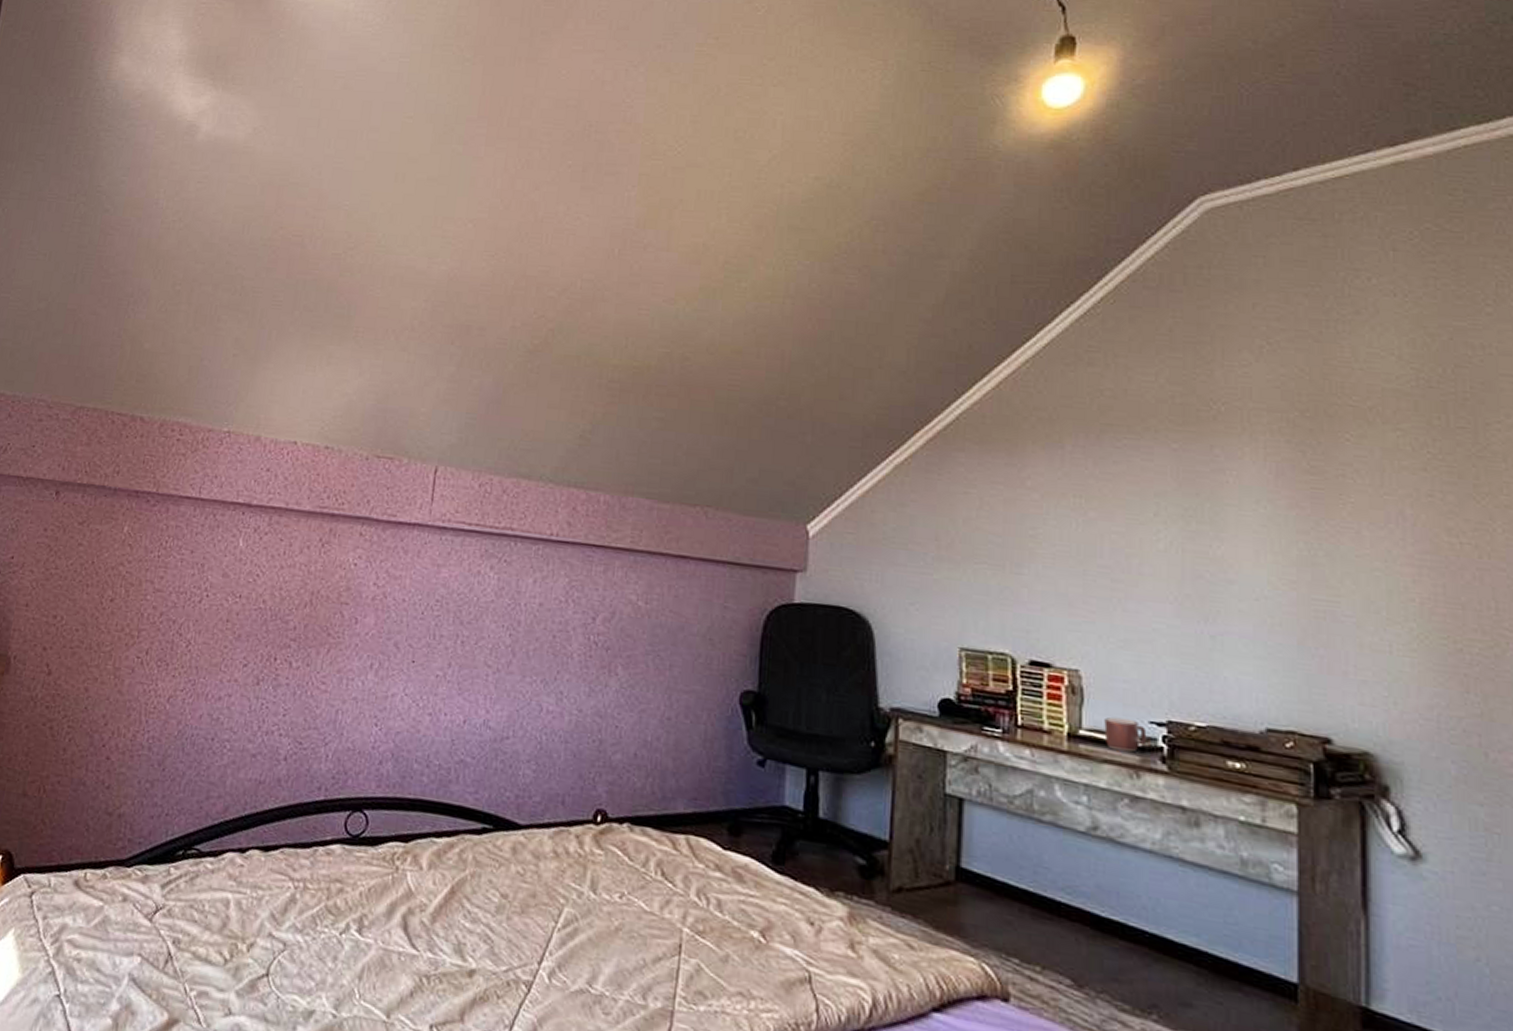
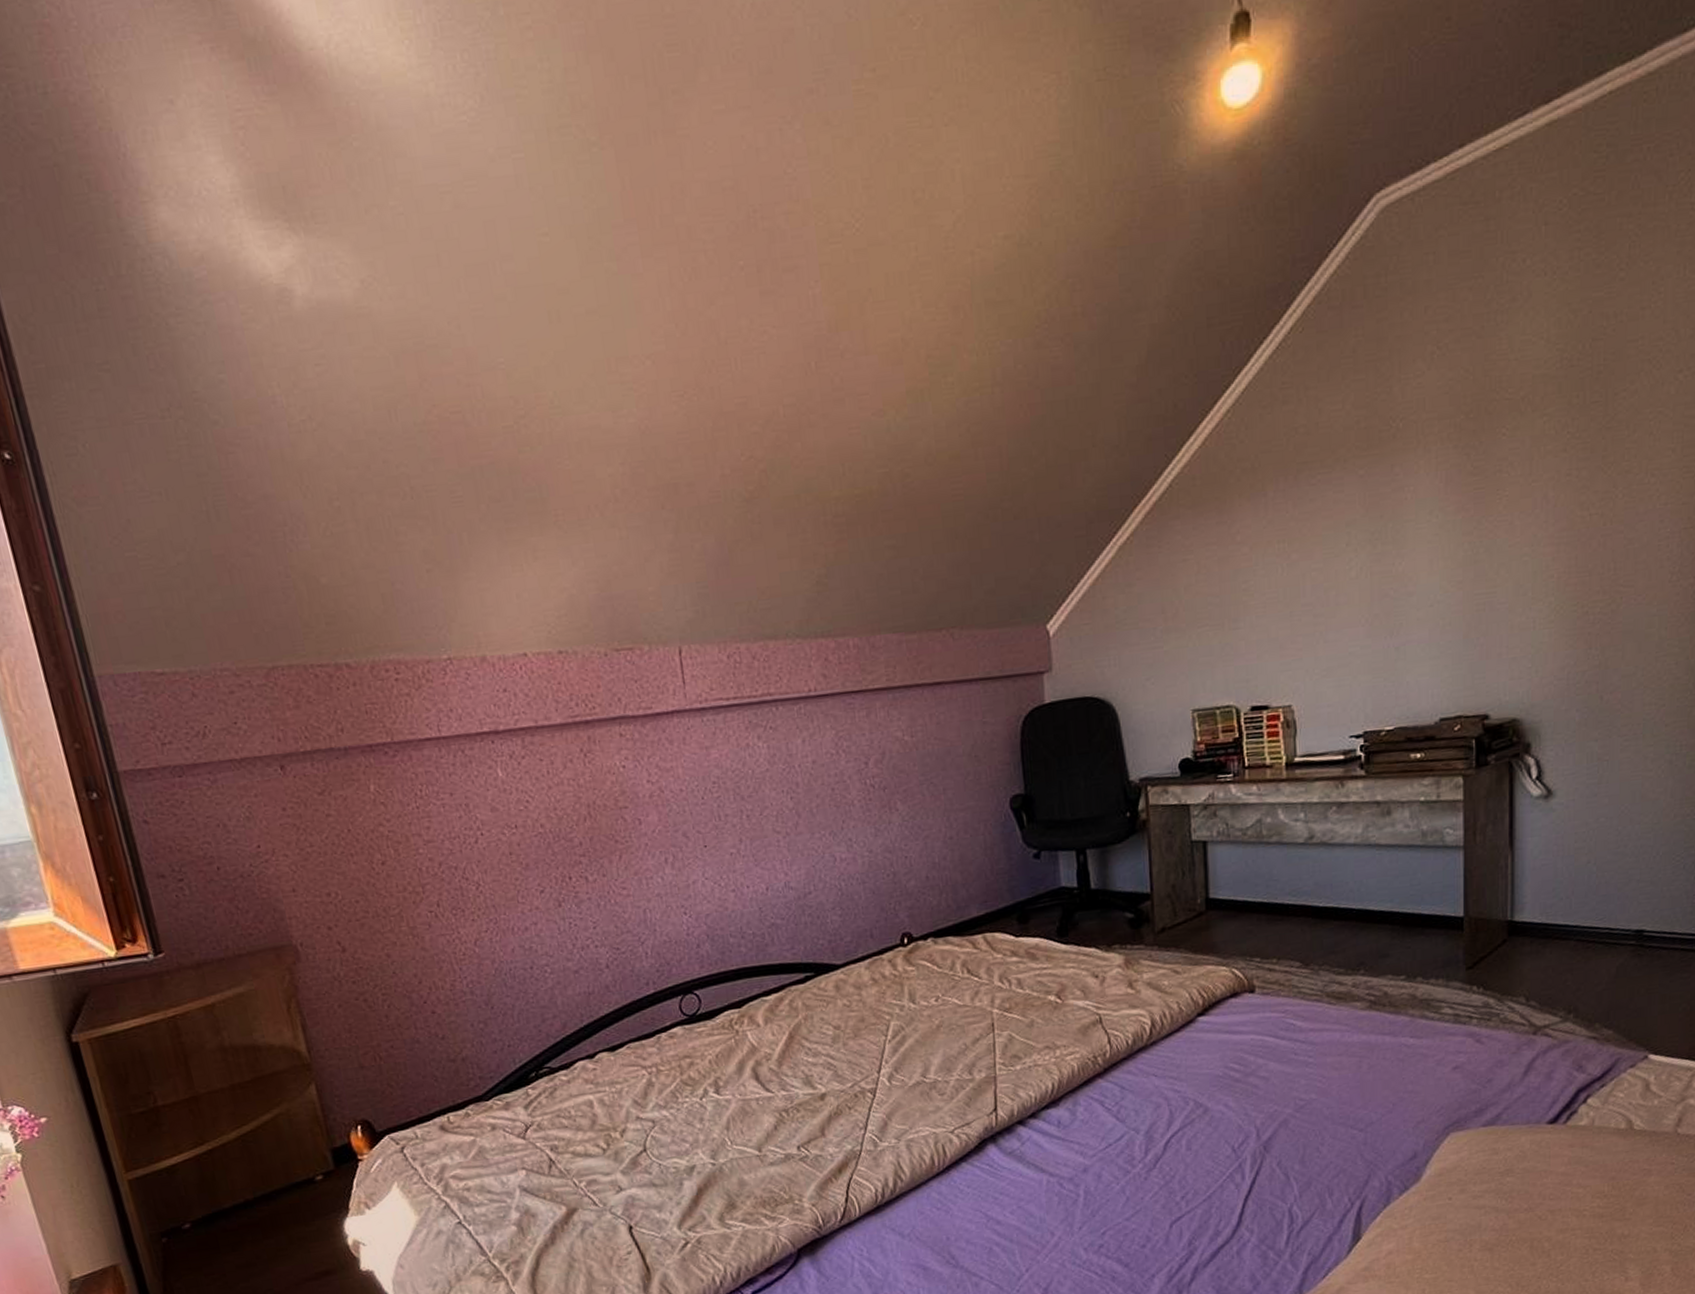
mug: present [1104,716,1147,753] -> none [1314,738,1348,768]

